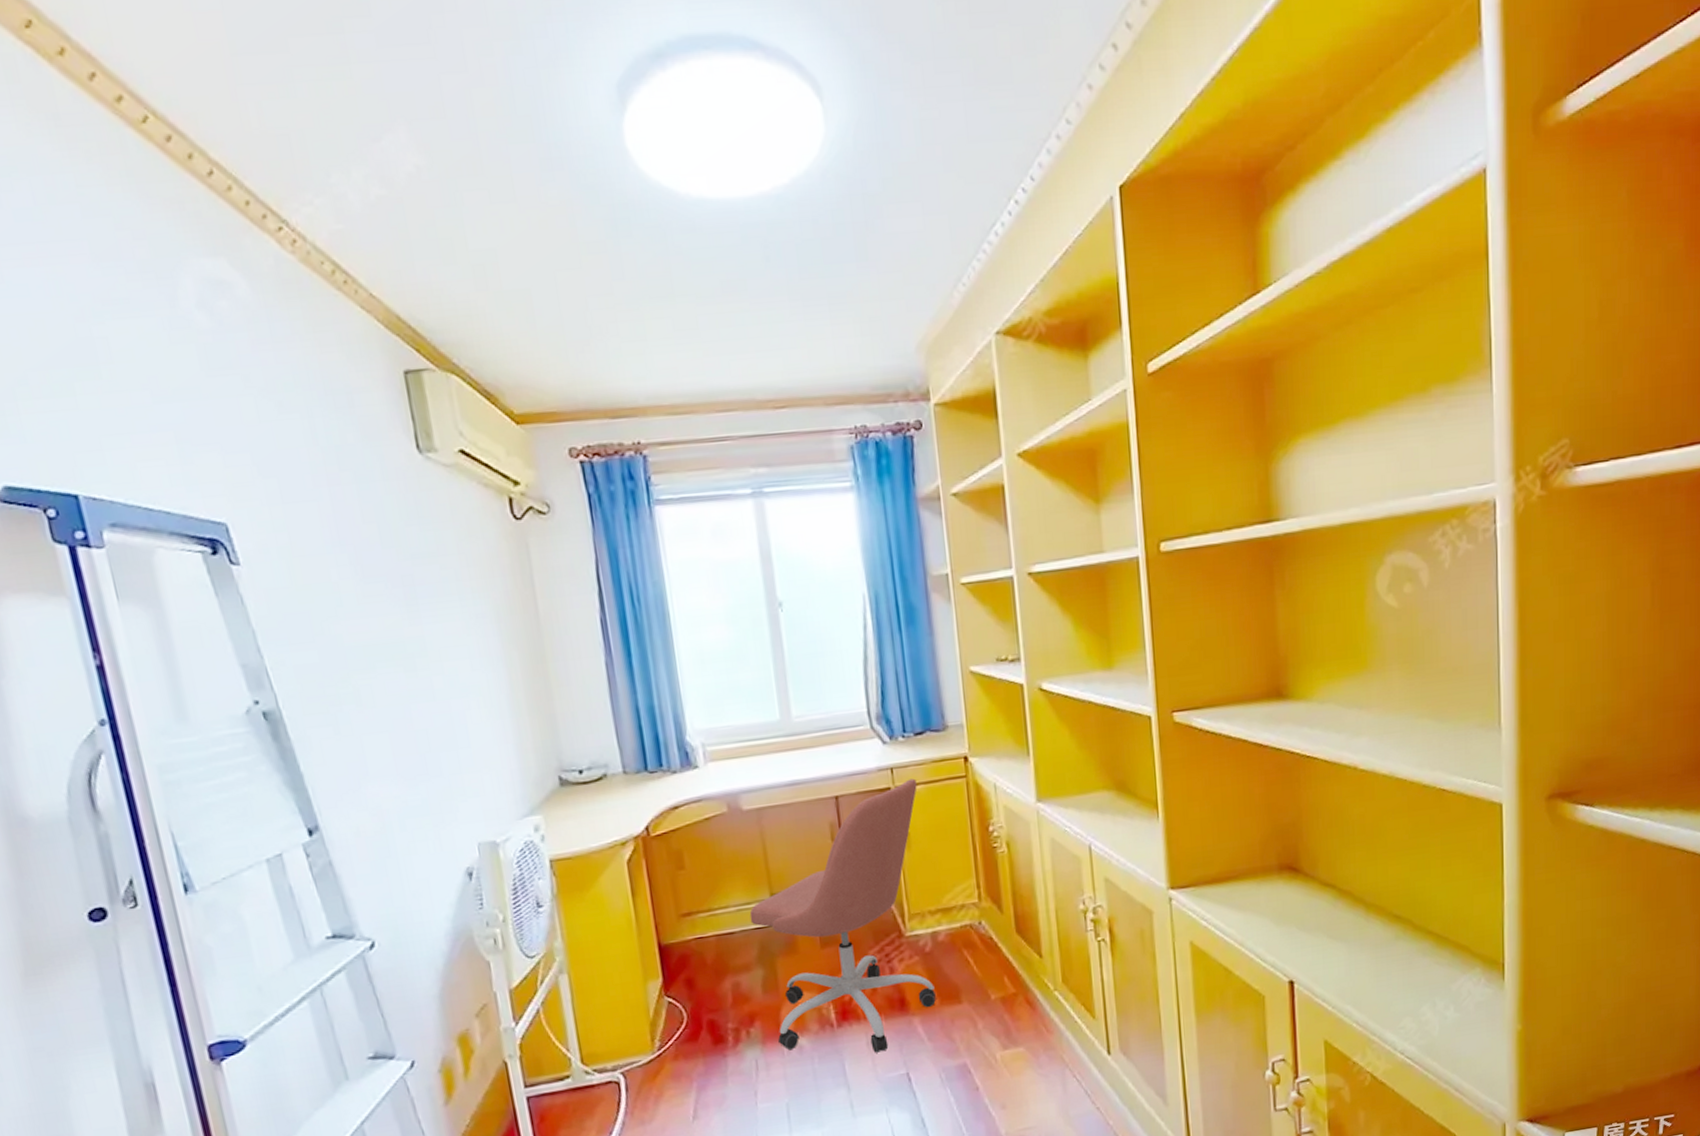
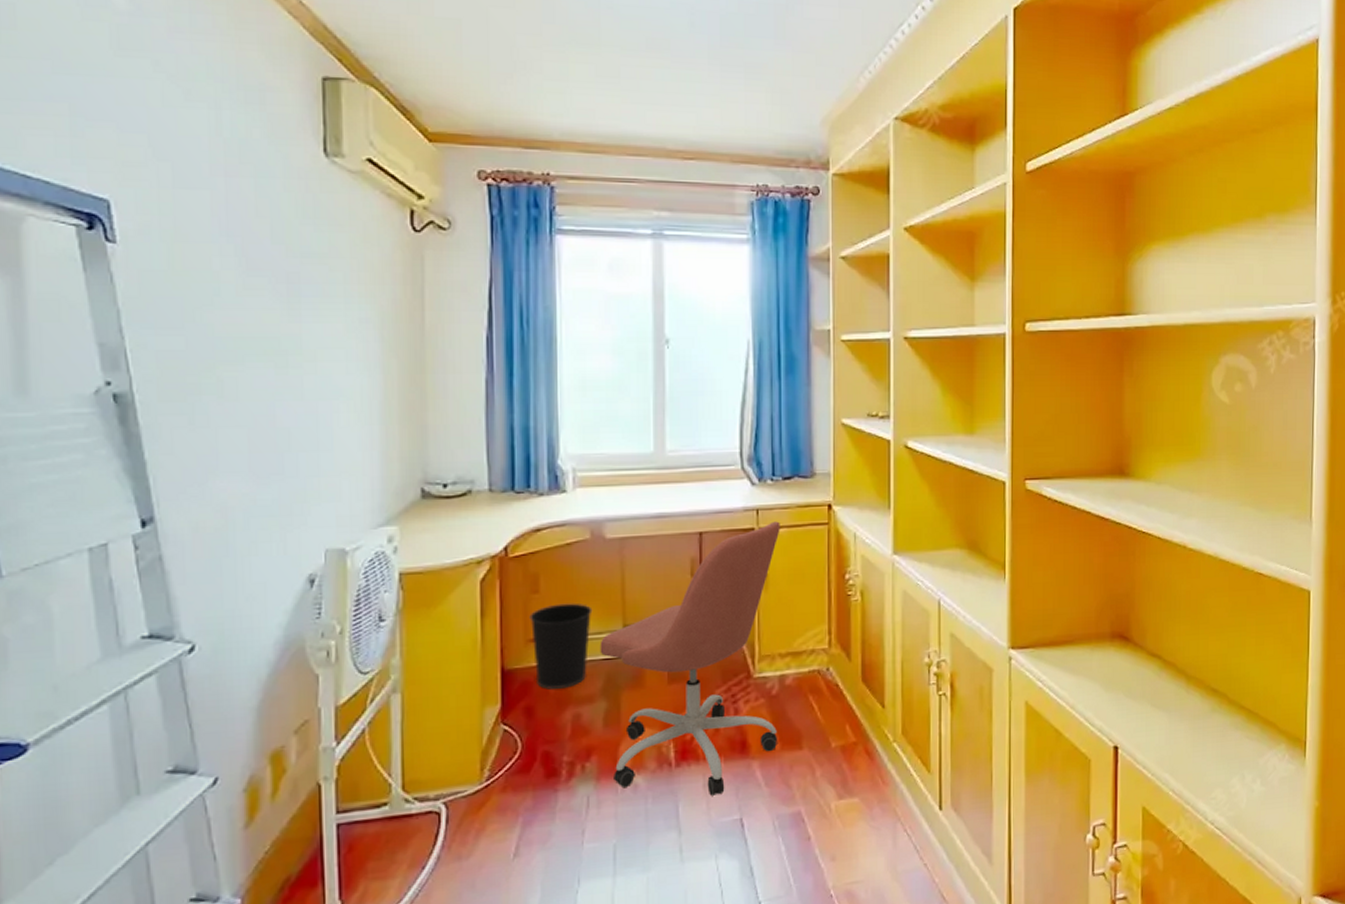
wastebasket: none [678,876,740,961] -> present [529,603,593,690]

